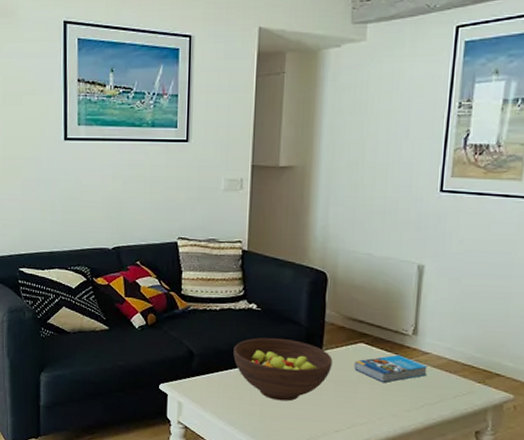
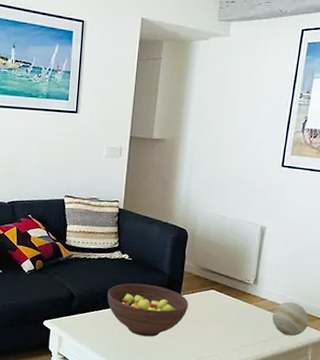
book: present [354,354,427,382] -> none [205,300,264,323]
decorative ball: none [439,355,487,398] -> present [272,302,310,337]

